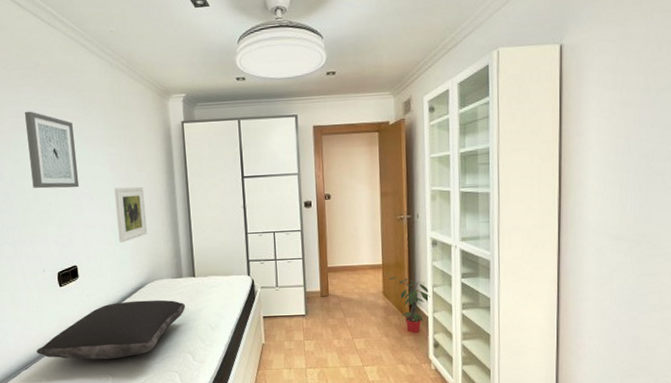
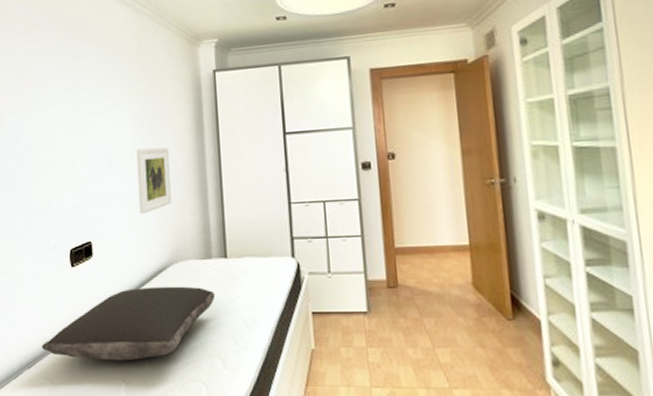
wall art: present [24,111,80,189] -> none [45,66,99,151]
potted plant: present [388,277,430,333] -> none [478,262,541,343]

